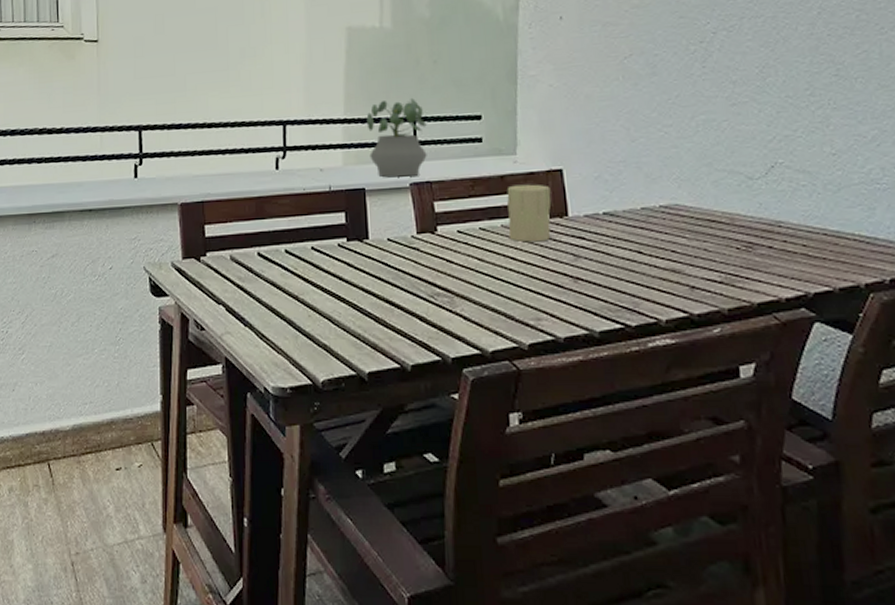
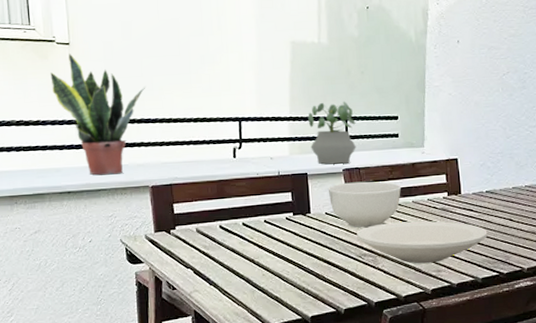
potted plant: none [77,52,179,191] -> present [50,53,146,176]
bowl: none [390,199,487,259] -> present [328,181,402,228]
plate: none [428,251,607,309] -> present [357,220,488,264]
candle: present [506,184,552,243] -> none [416,170,449,214]

